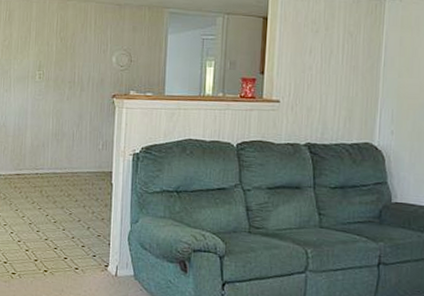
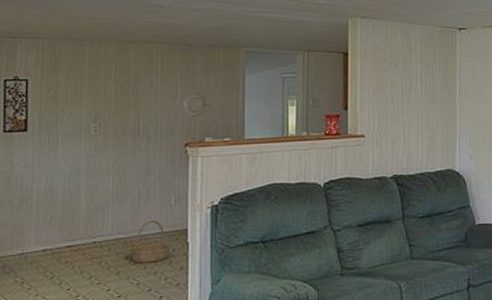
basket: none [64,160,98,197] -> present [129,219,171,264]

